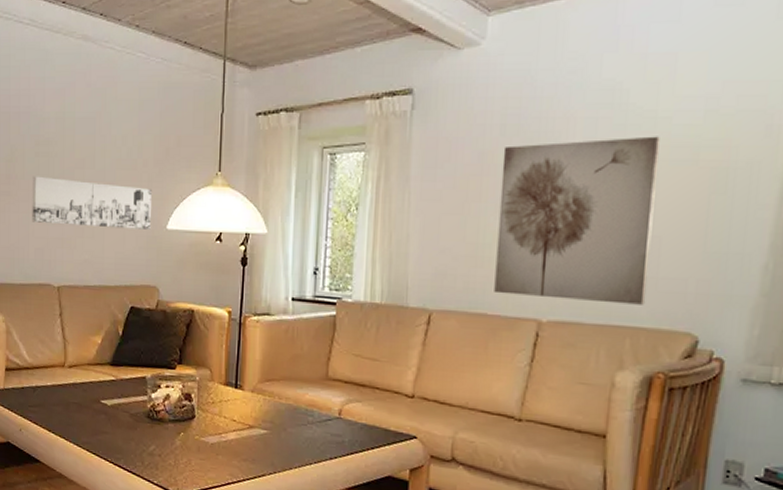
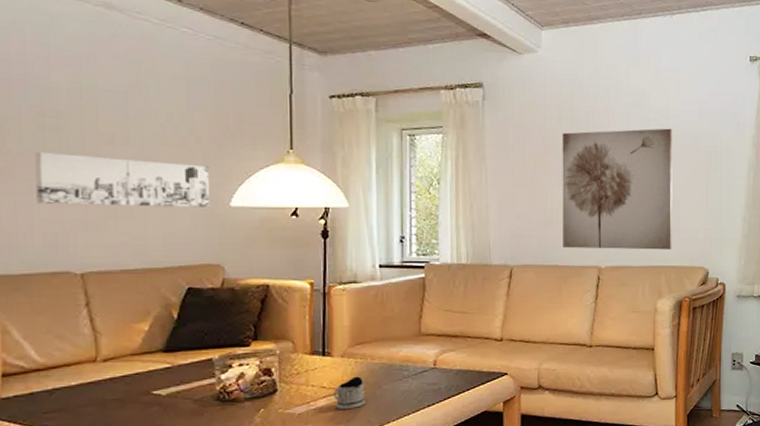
tea glass holder: none [243,414,271,448] -> present [334,376,366,409]

